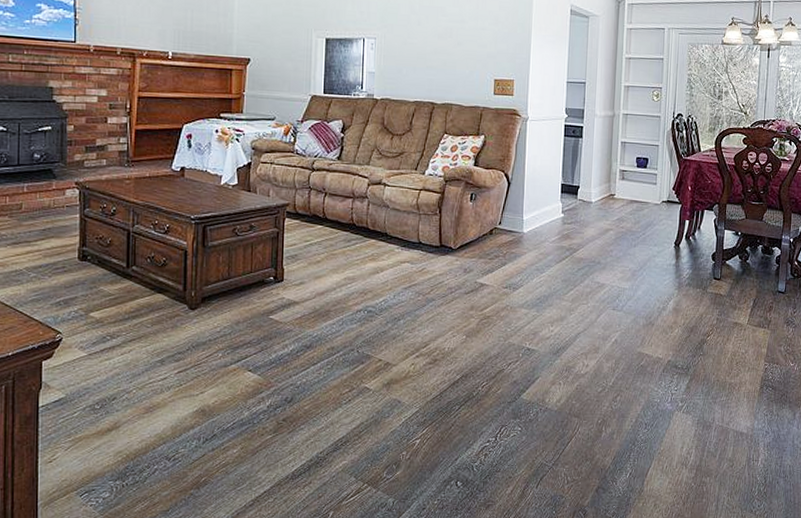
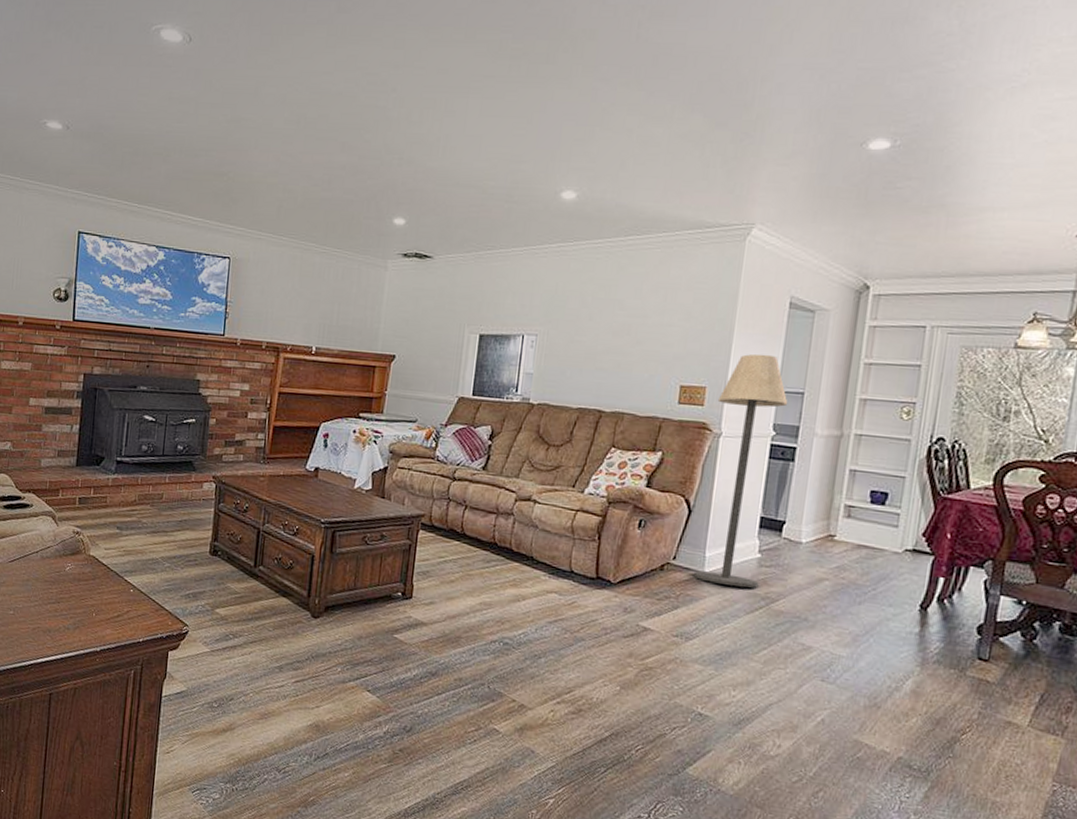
floor lamp: none [515,52,575,242] -> present [693,354,788,588]

